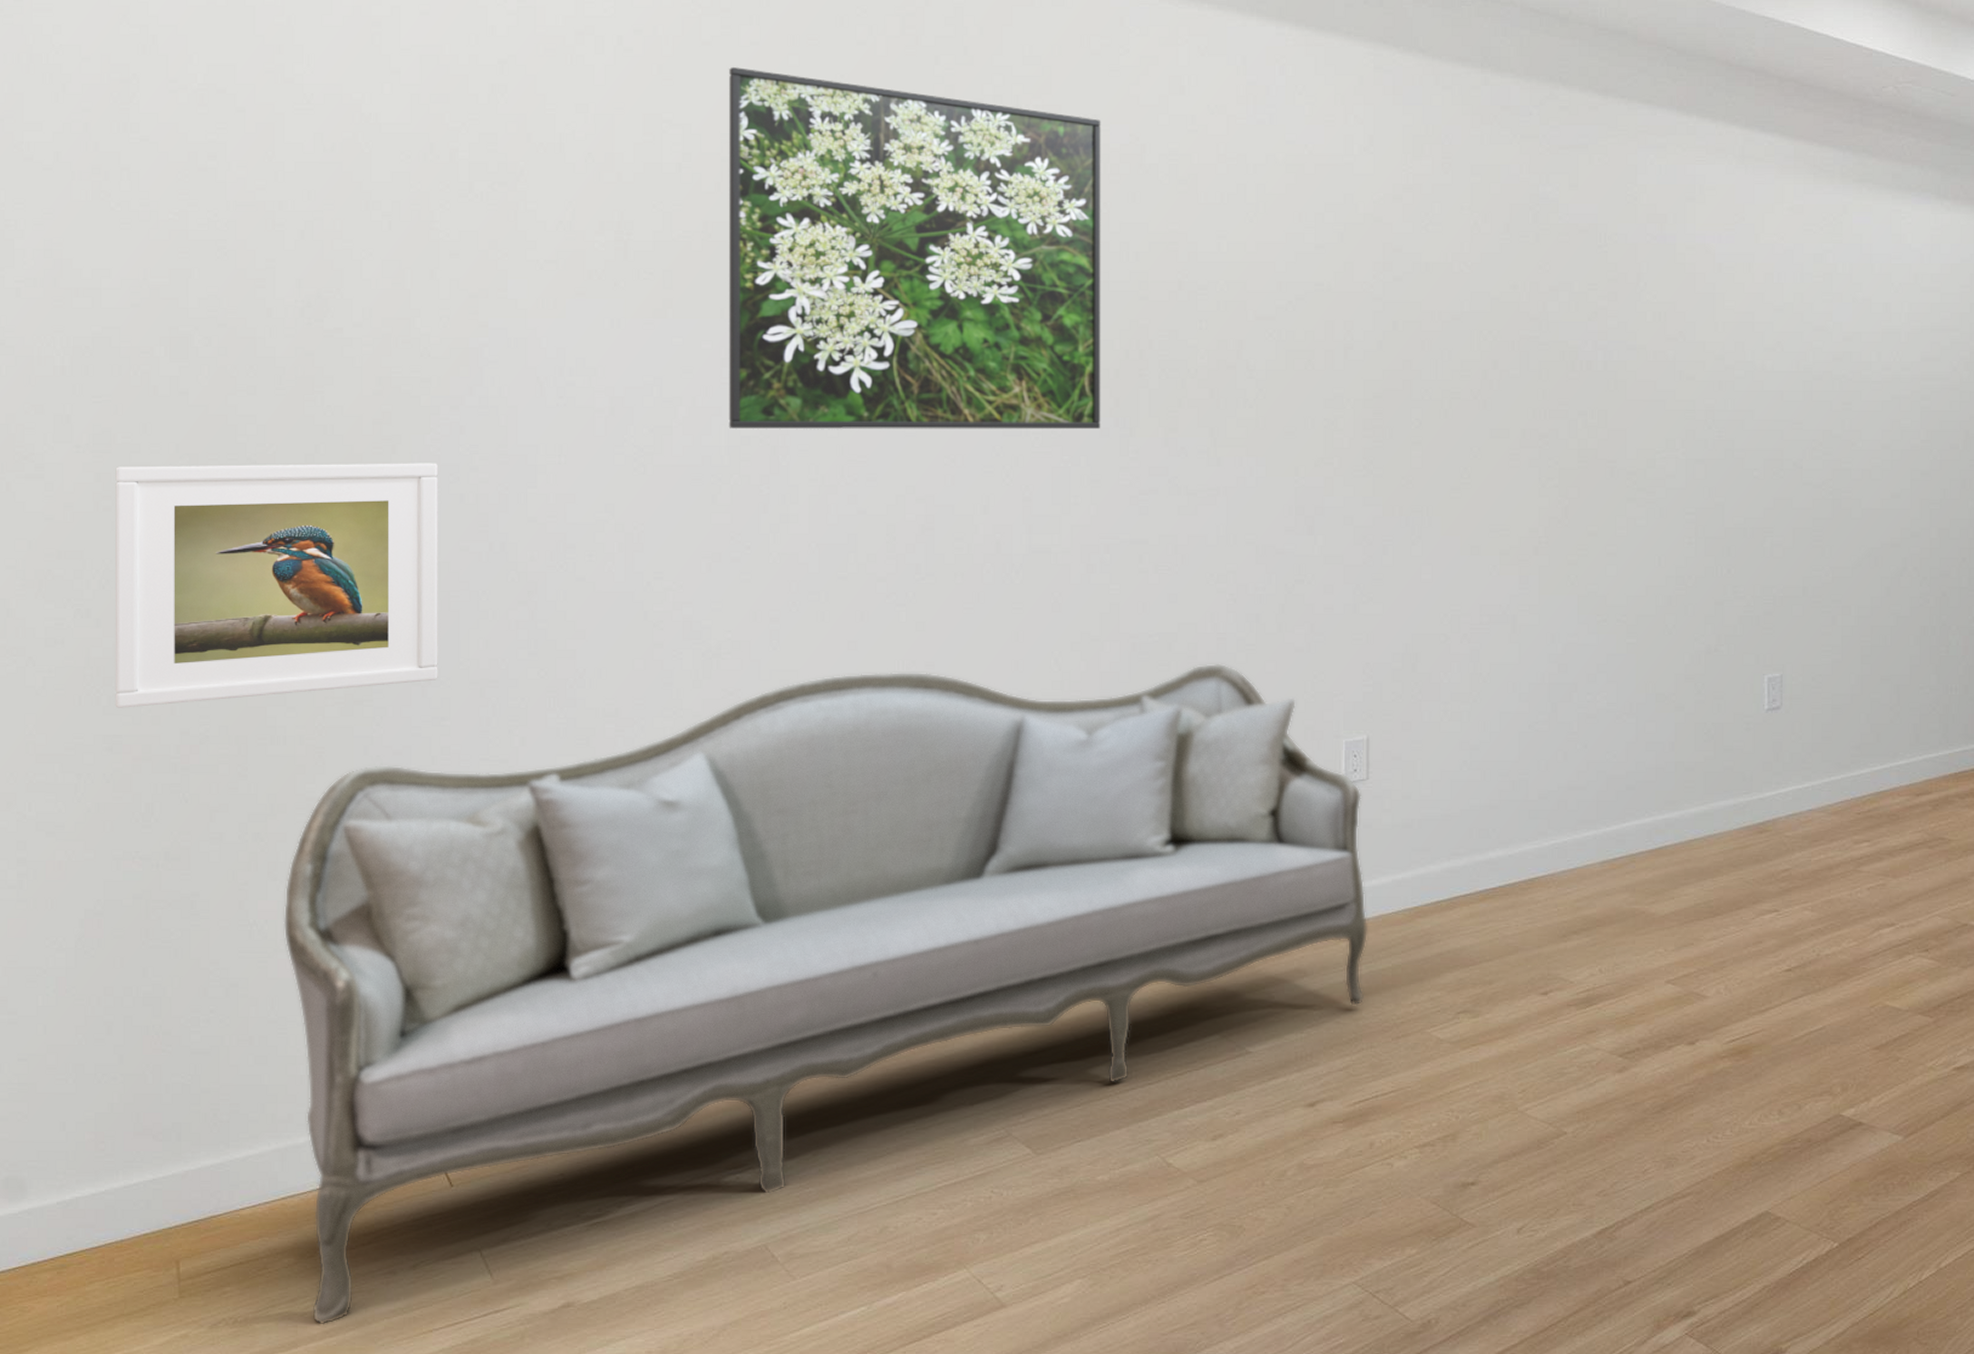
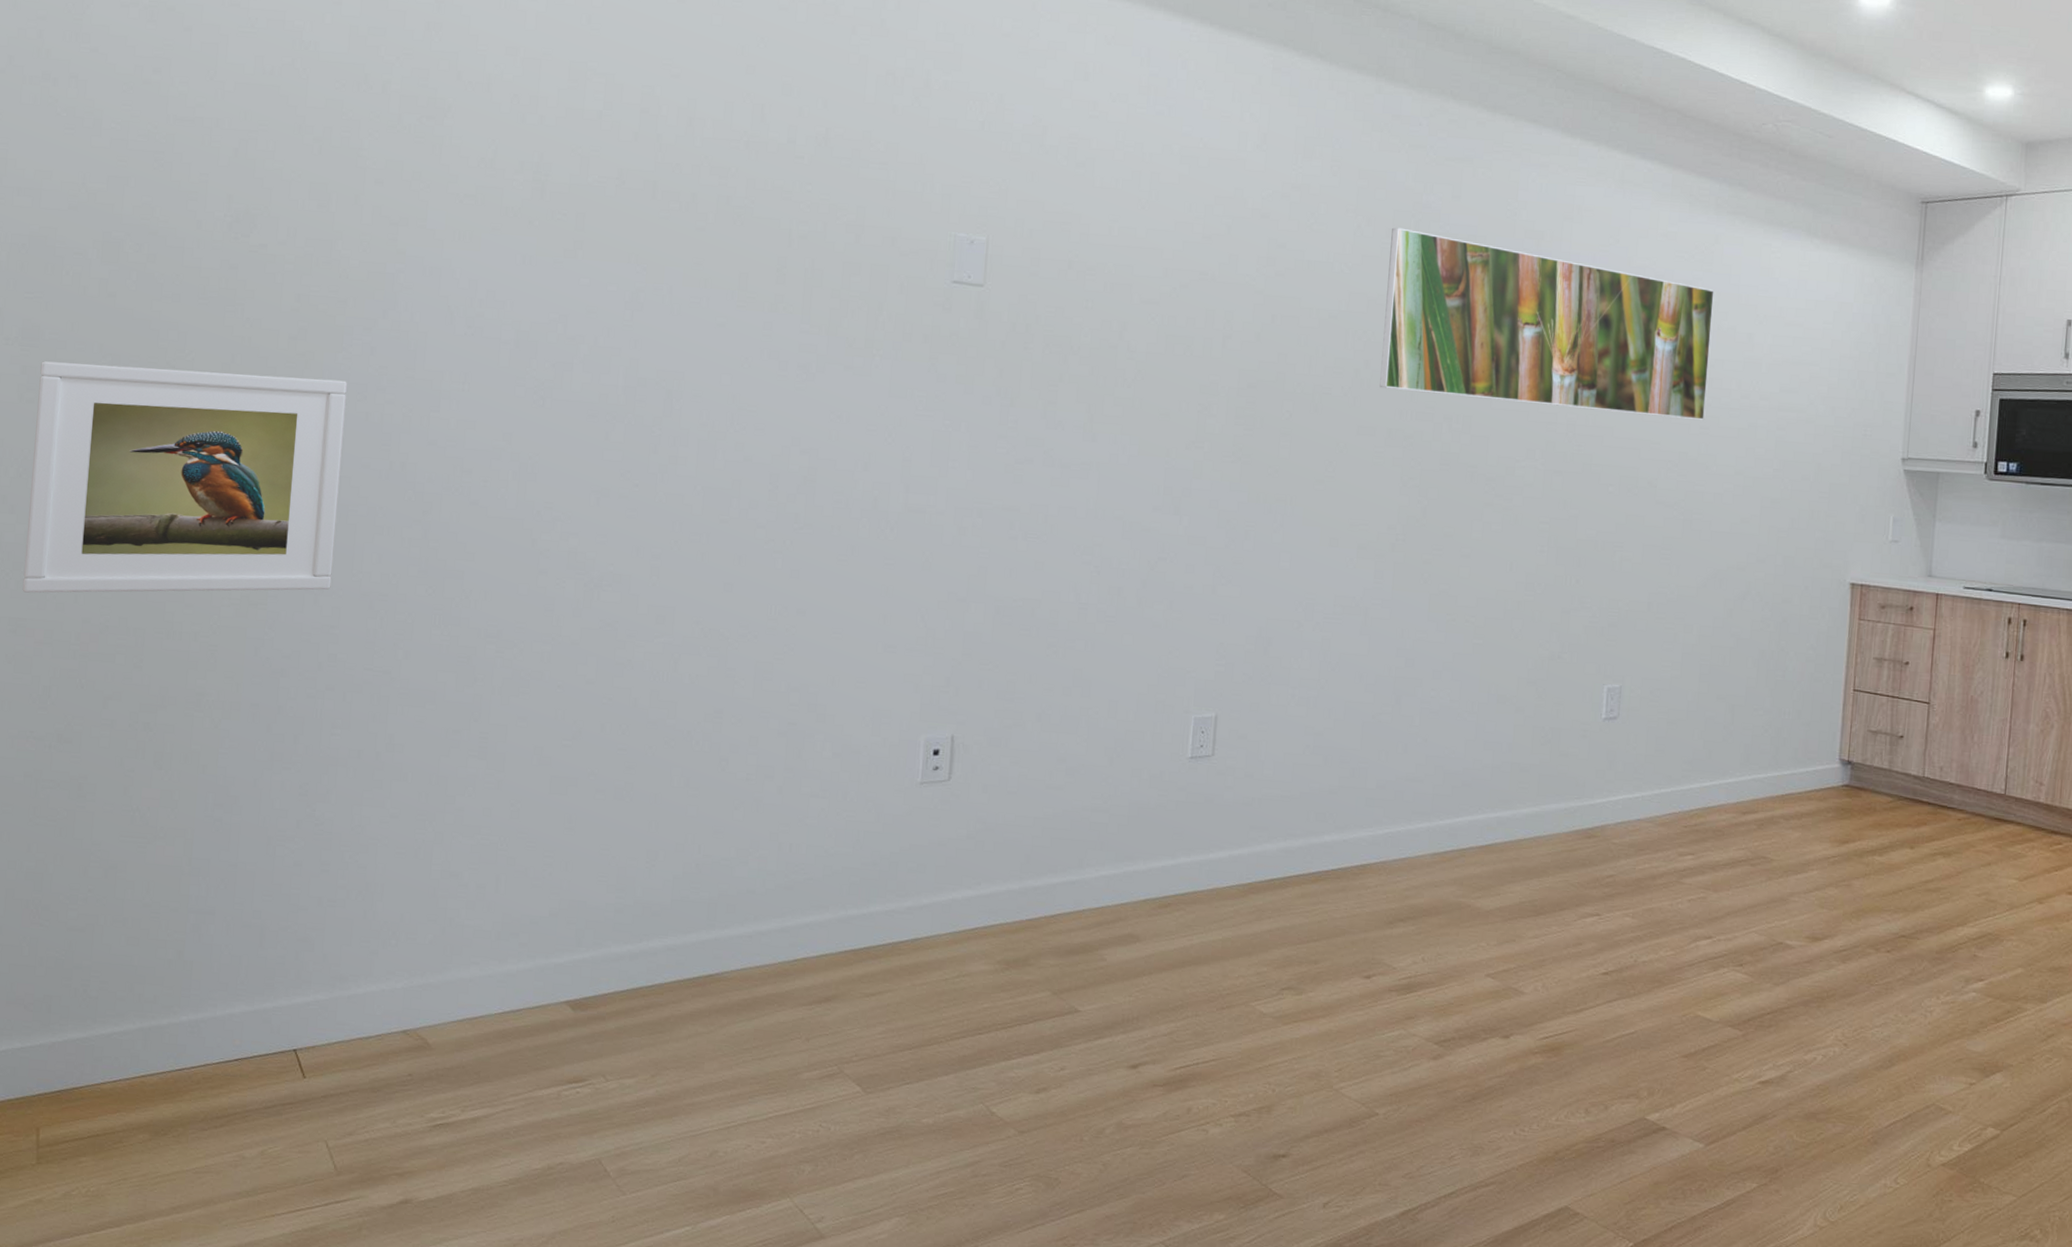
sofa: present [283,663,1368,1325] -> none [161,614,1206,1202]
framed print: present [728,67,1101,430] -> none [627,22,1007,398]
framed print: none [1510,222,1846,397] -> present [1379,227,1714,421]

